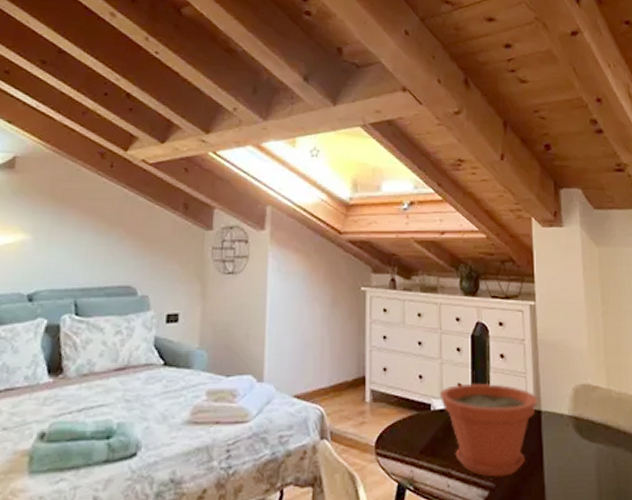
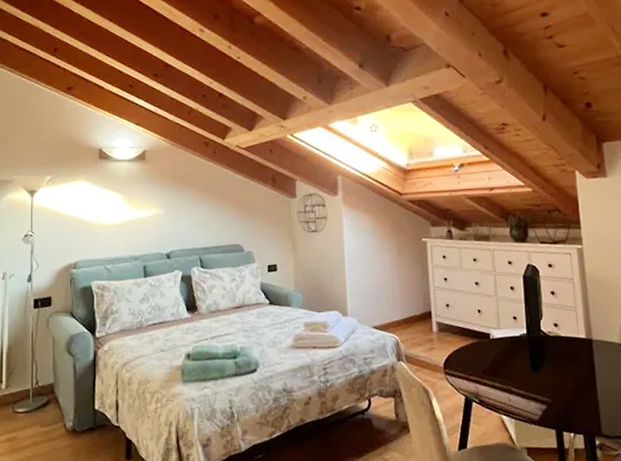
plant pot: present [439,383,538,477] -> none [497,316,589,394]

